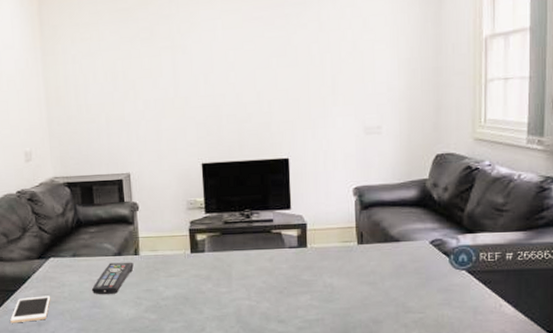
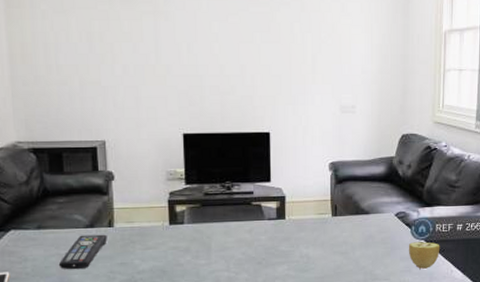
fruit: none [446,272,486,302] -> present [408,241,440,269]

